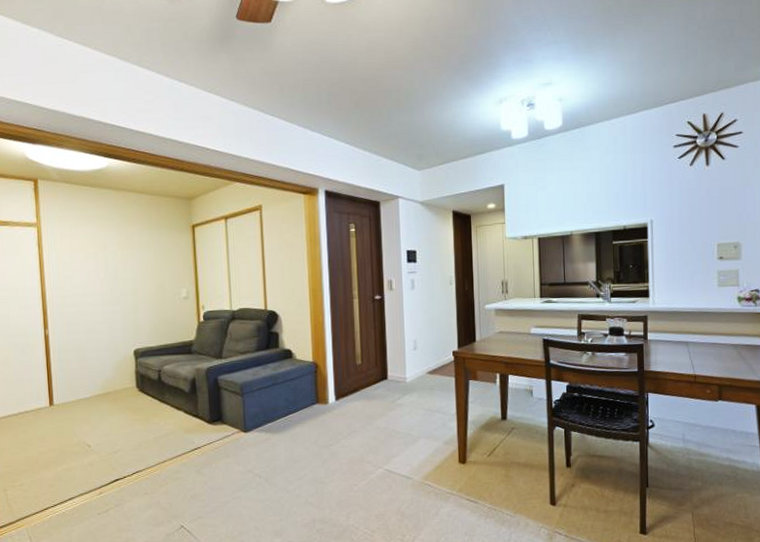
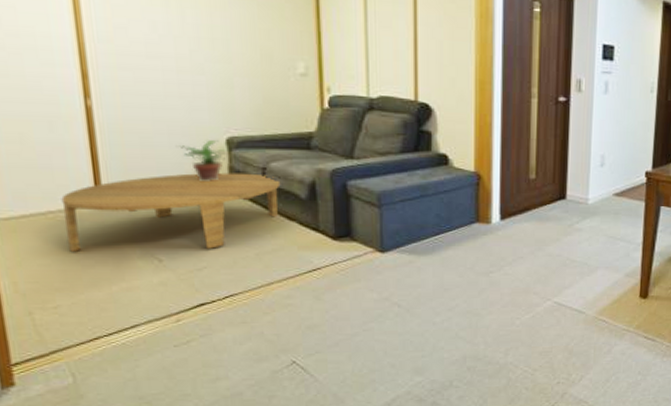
coffee table: none [27,375,171,442] -> present [61,172,281,252]
potted plant: none [102,352,134,383] -> present [177,140,227,181]

